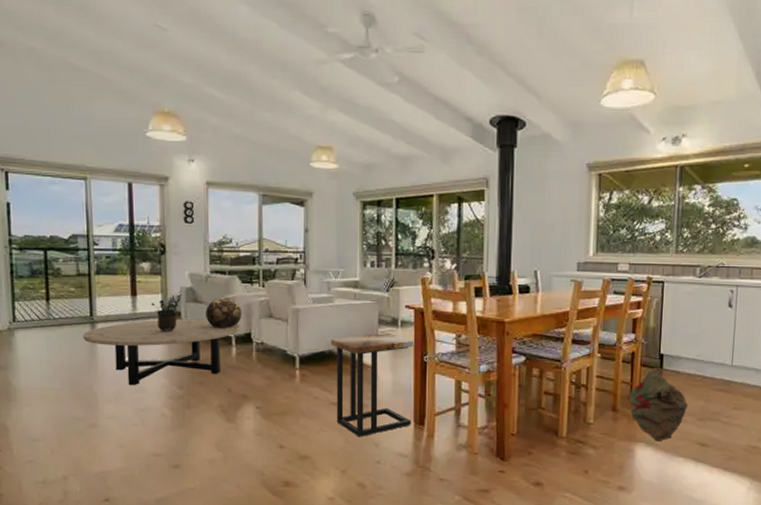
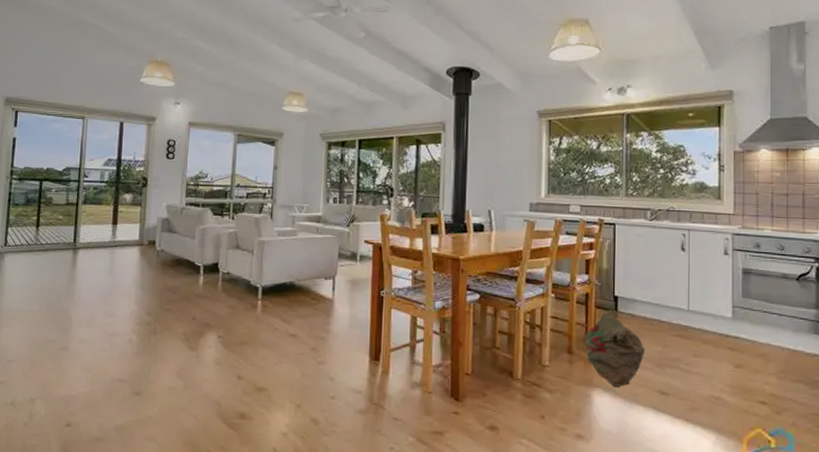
coffee table: present [83,318,241,386] -> none [65,247,210,311]
potted plant: present [151,290,182,332] -> none [129,220,158,260]
decorative sphere: present [206,297,242,328] -> none [178,228,212,258]
side table: present [331,333,414,438] -> none [292,267,372,371]

